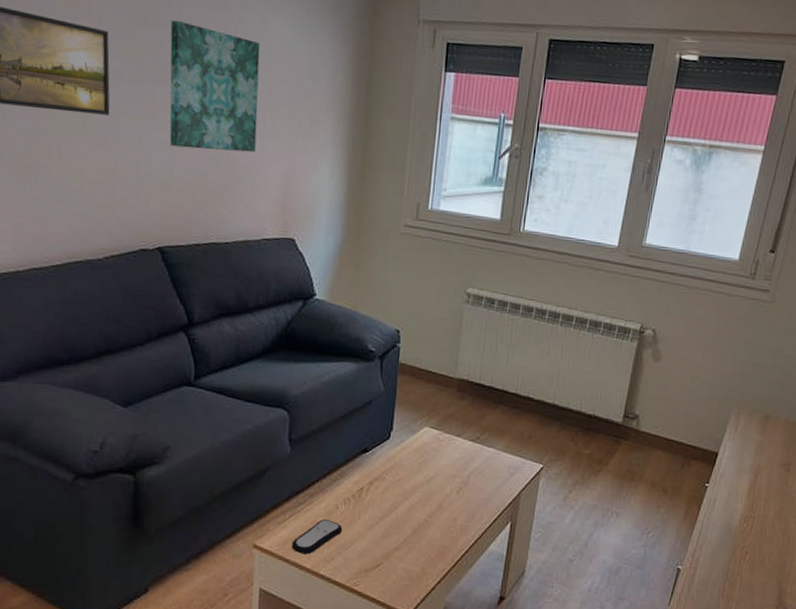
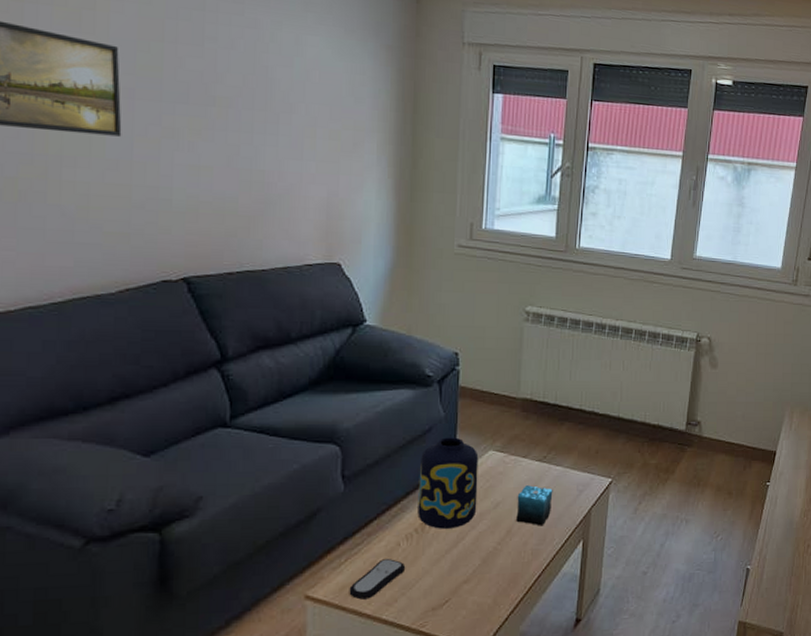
wall art: present [169,21,261,153] -> none [192,37,295,175]
vase: none [355,411,415,498] -> present [418,437,479,529]
candle: none [447,463,484,504] -> present [516,484,553,526]

